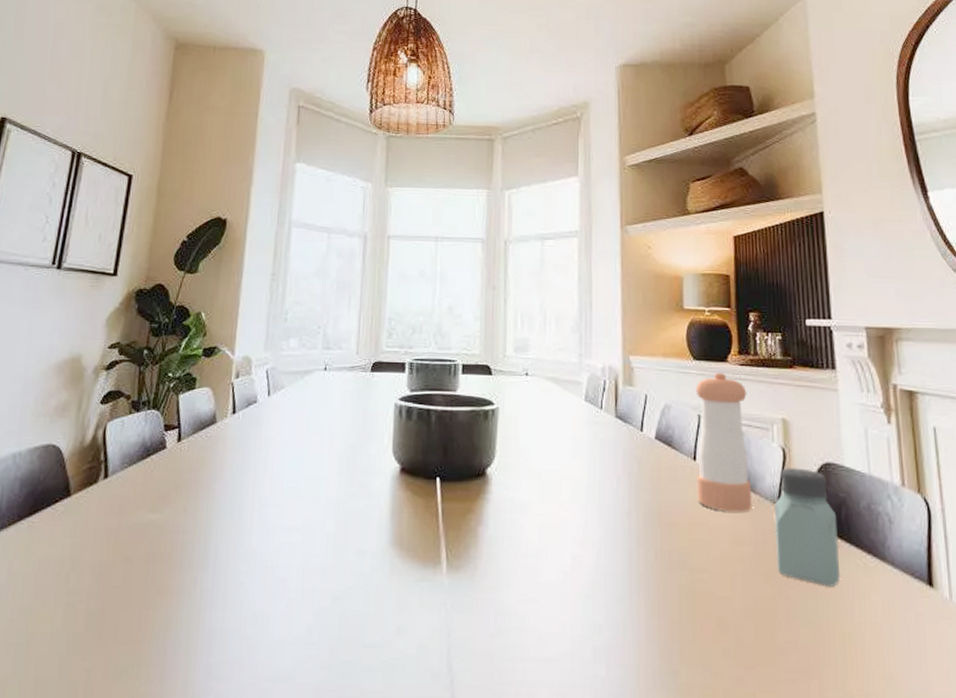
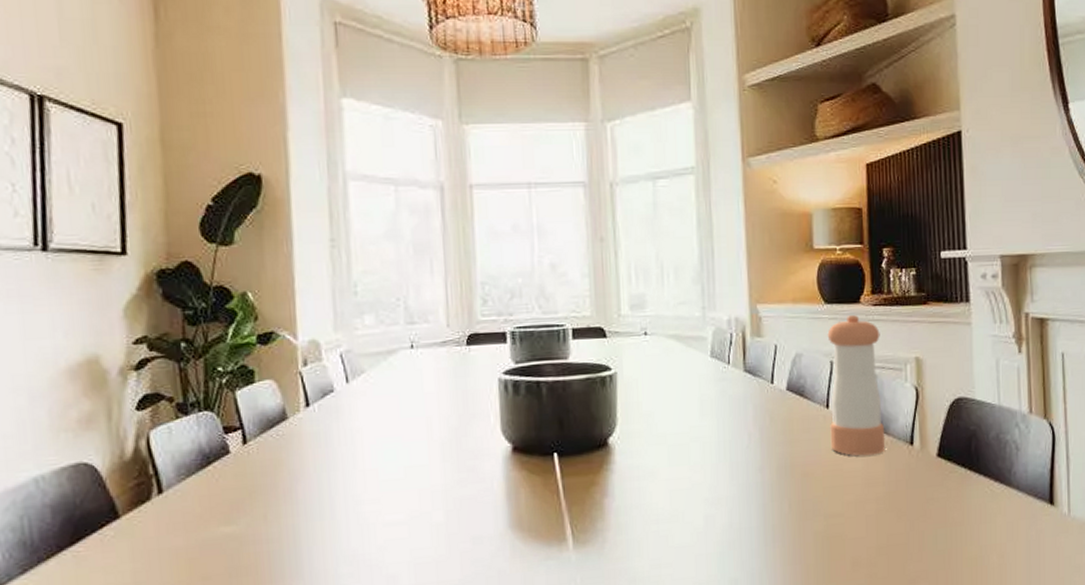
saltshaker: present [773,467,839,587] -> none [906,405,968,517]

